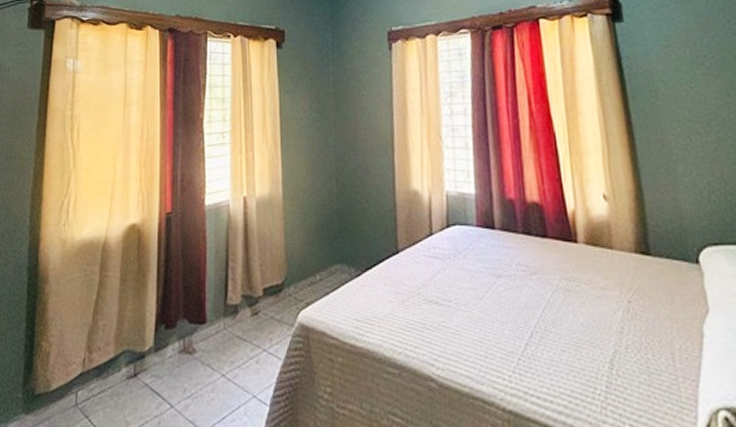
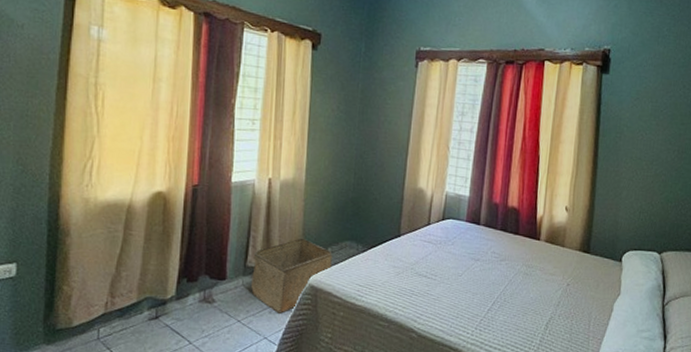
storage bin: none [234,264,322,363] -> present [251,238,332,314]

